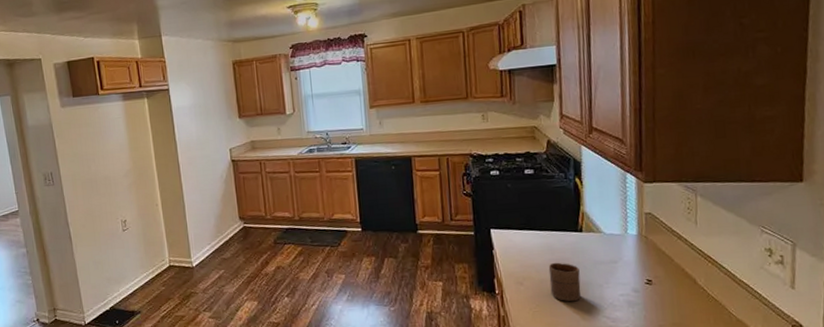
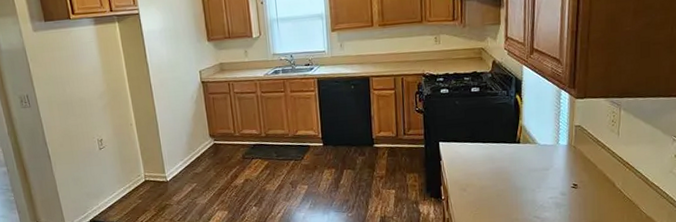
cup: present [548,262,581,302] -> none [489,170,516,205]

